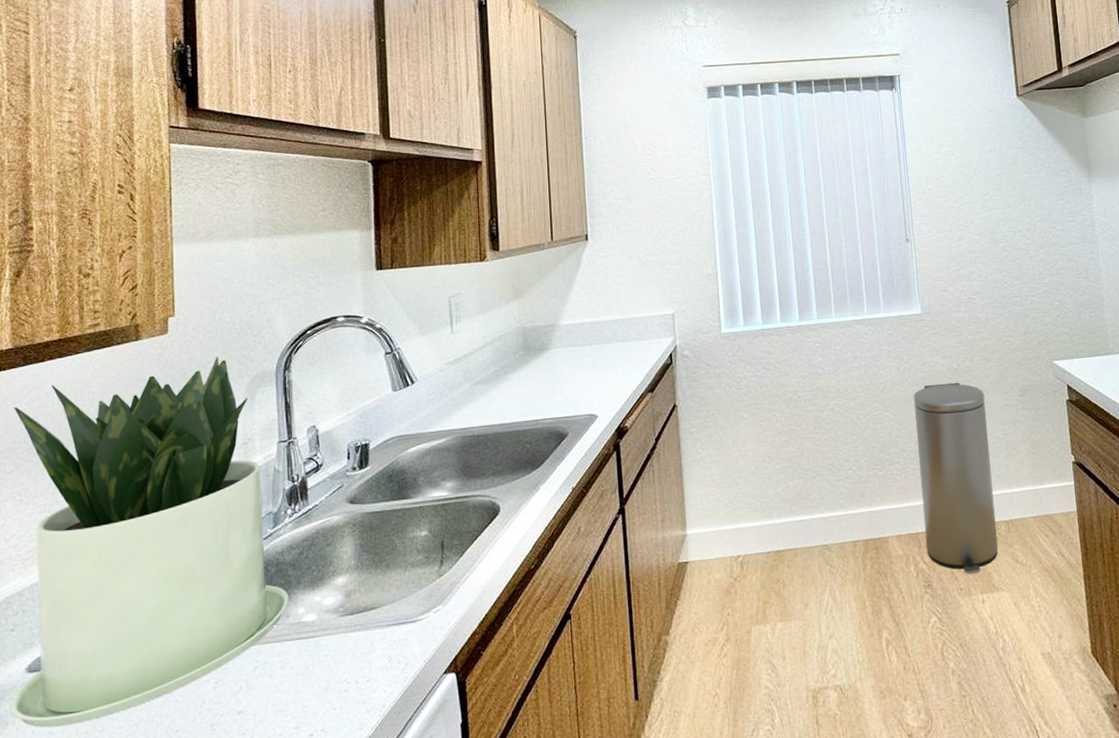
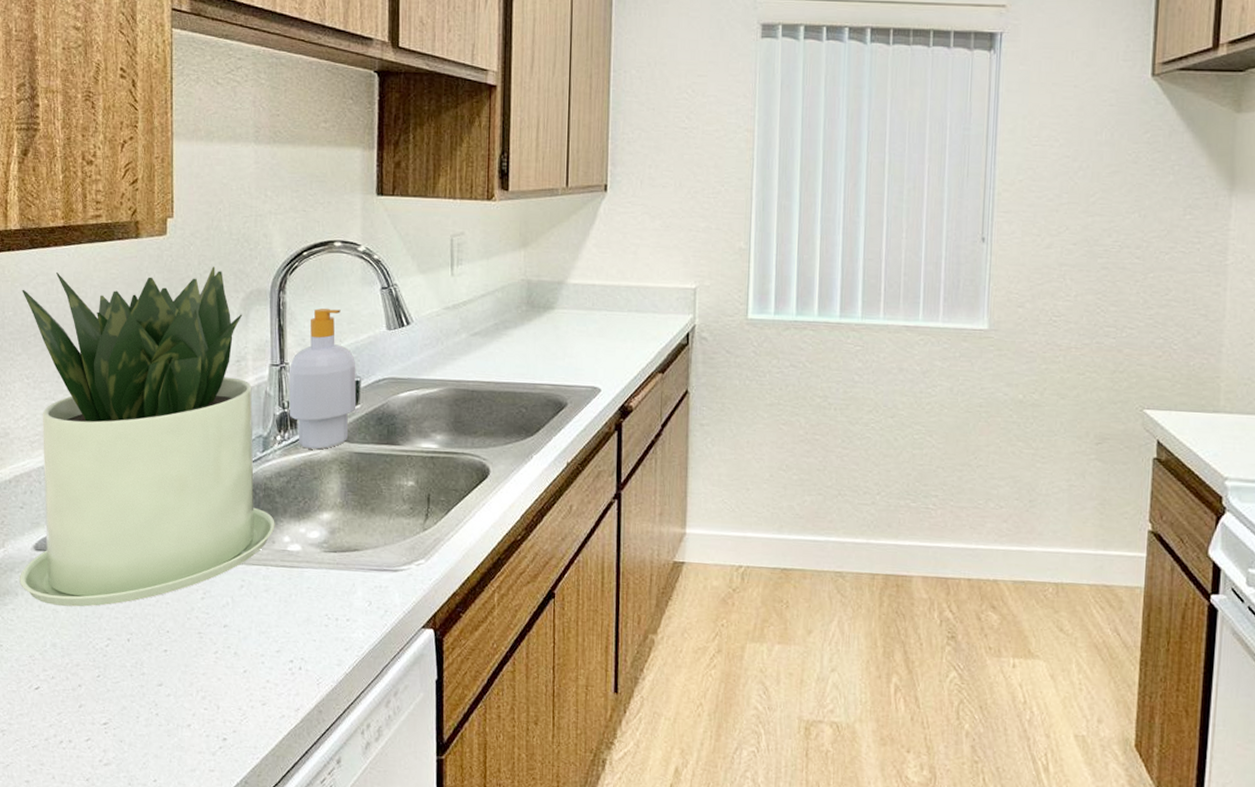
soap bottle: none [297,379,366,518] -> present [288,308,357,450]
pedal bin: present [913,382,998,575] -> none [955,413,1052,635]

